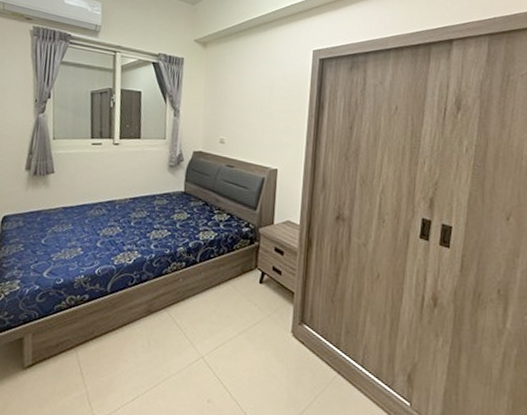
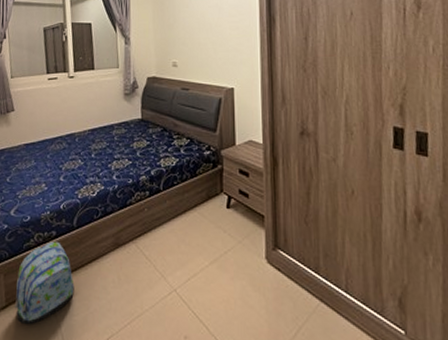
backpack: none [40,304,104,384] -> present [14,241,75,325]

